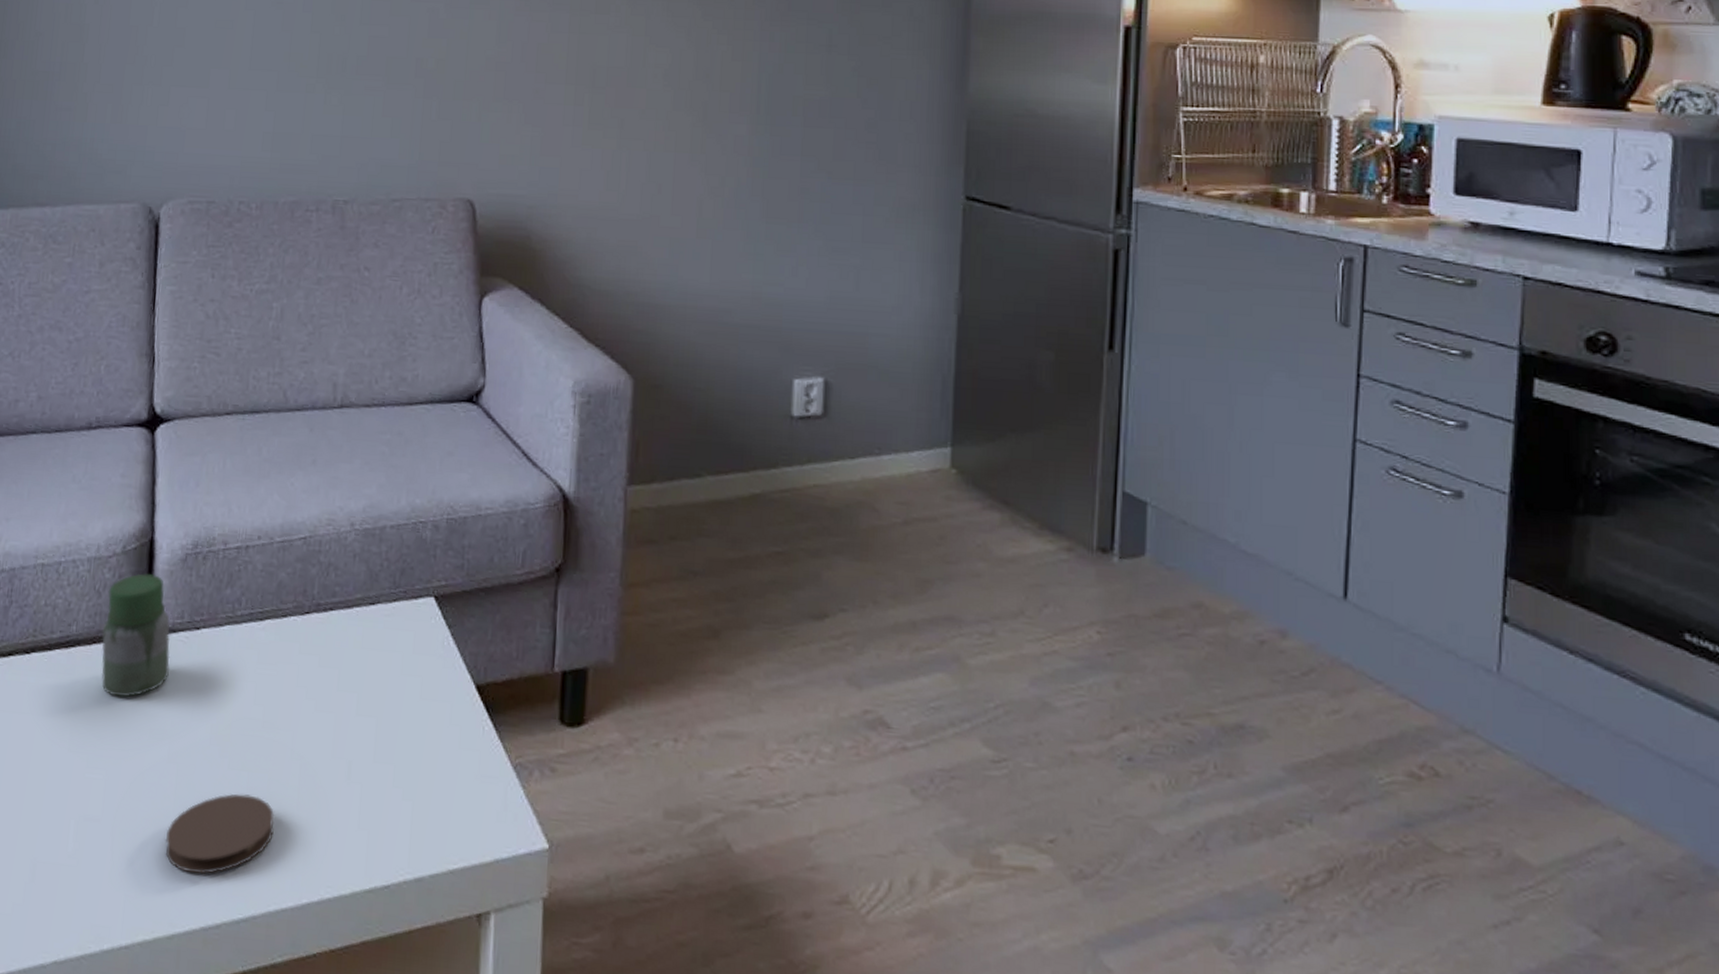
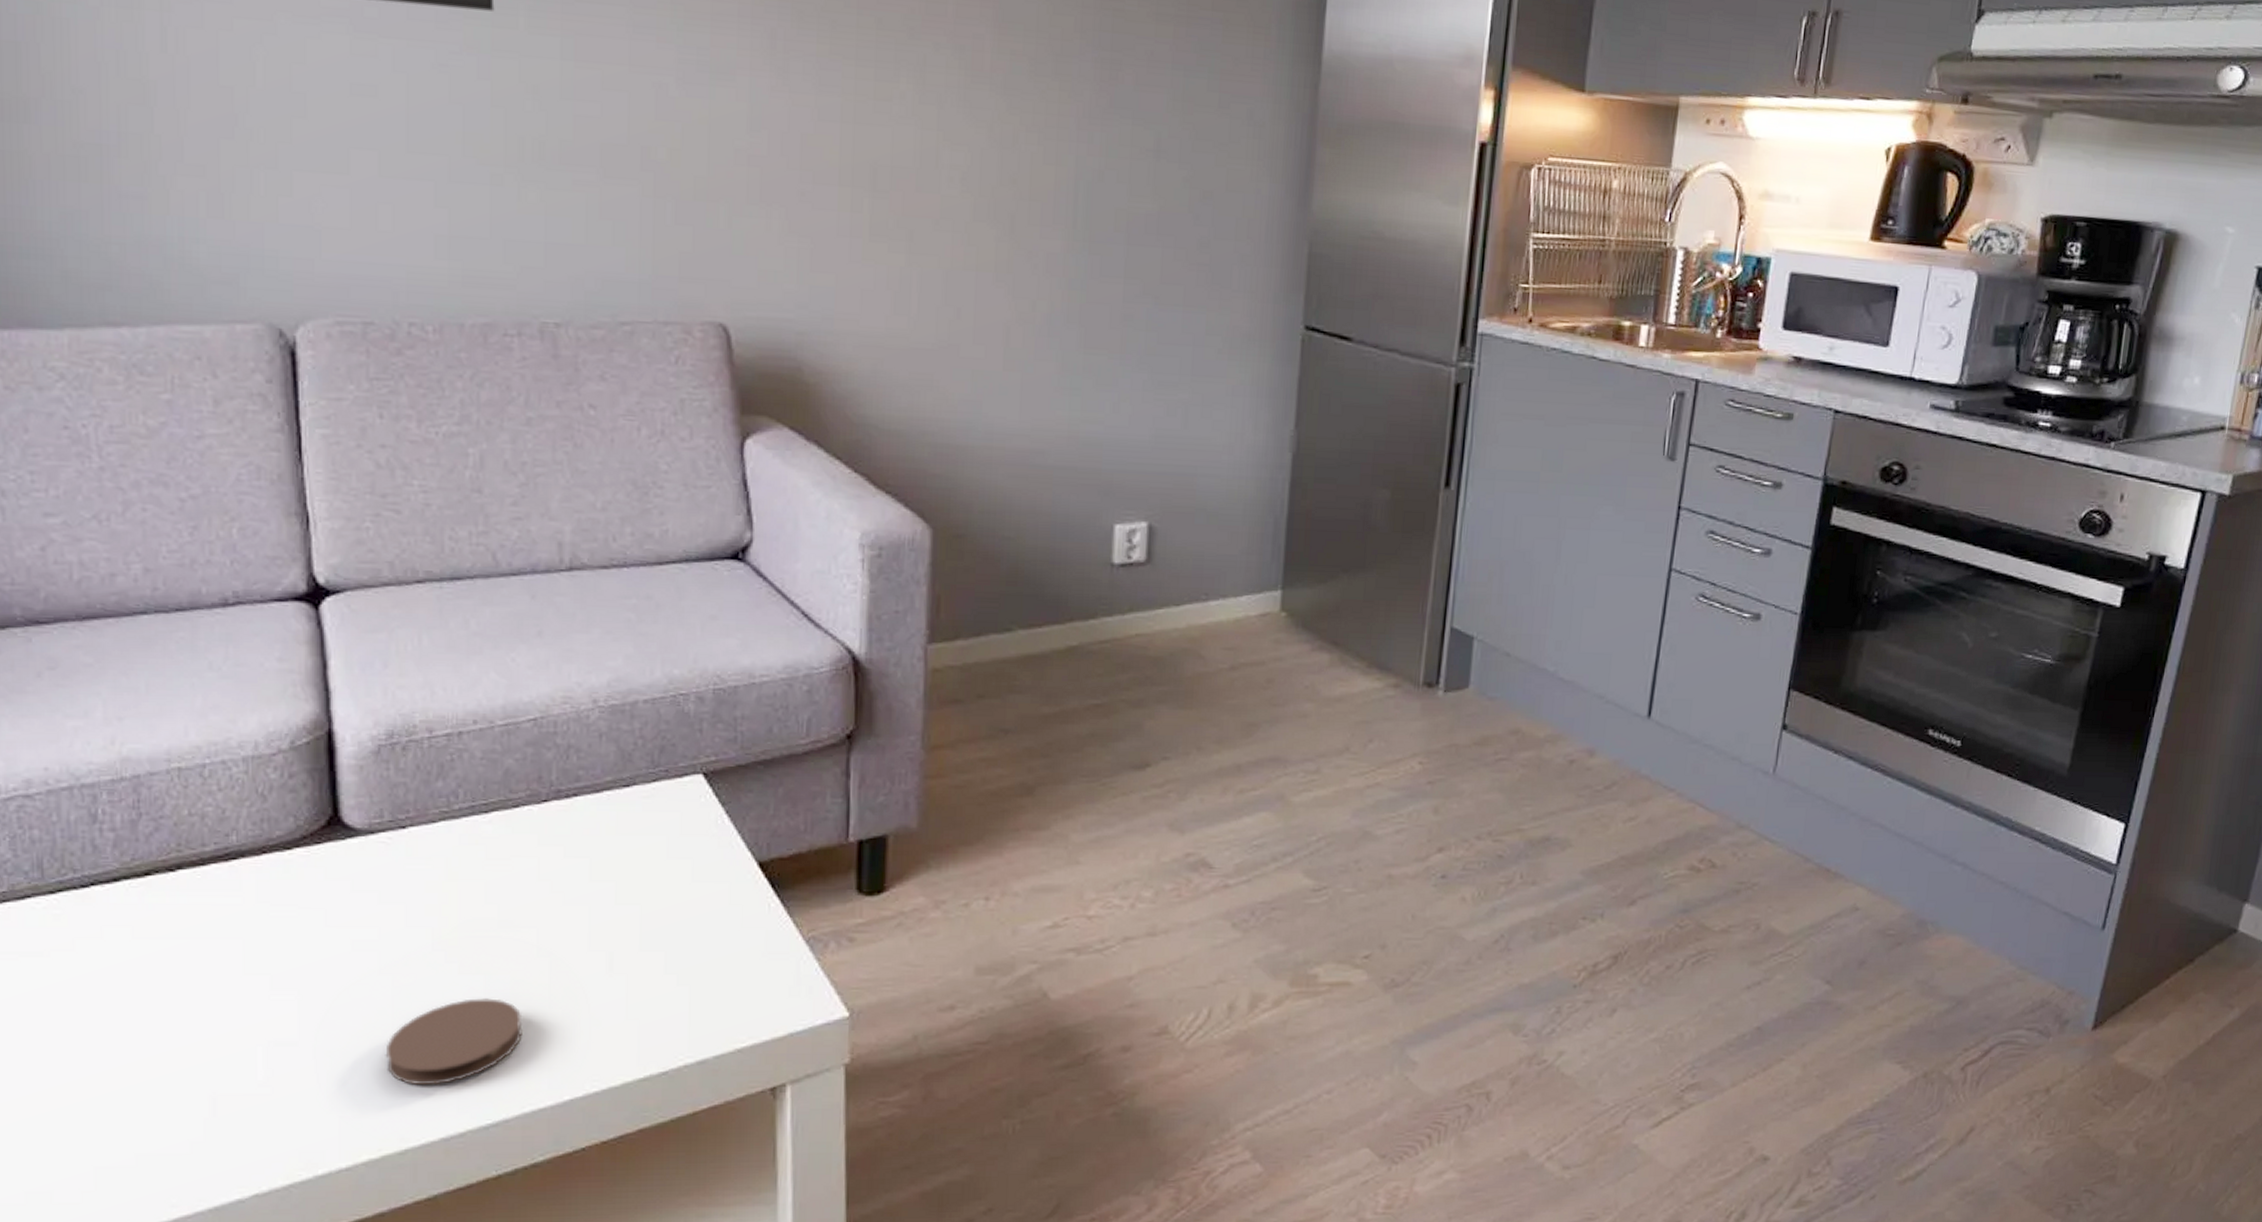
jar: present [101,574,170,698] -> none [273,771,370,910]

